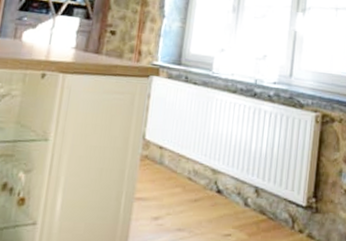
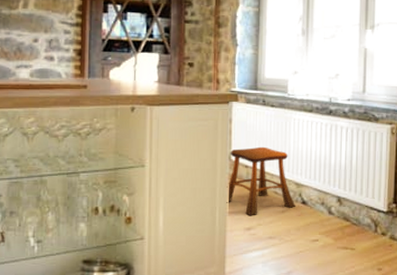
stool: none [134,126,210,203] -> present [226,146,296,215]

